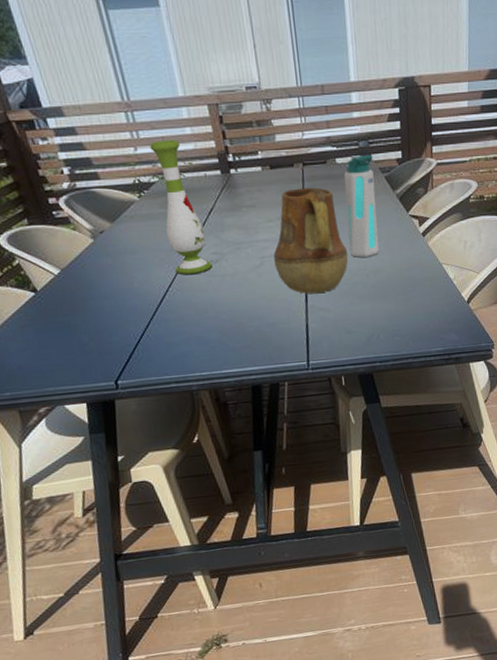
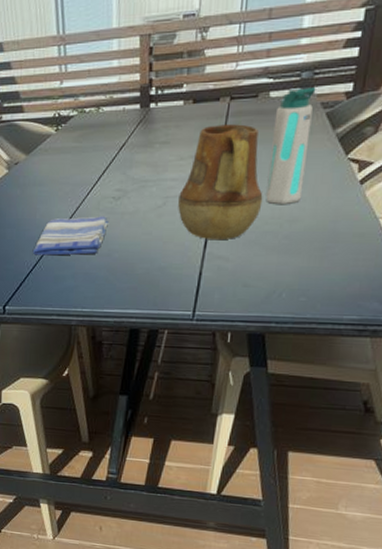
dish towel: none [136,279,212,325] -> present [32,216,110,256]
vase: present [150,139,213,275] -> none [75,72,114,211]

